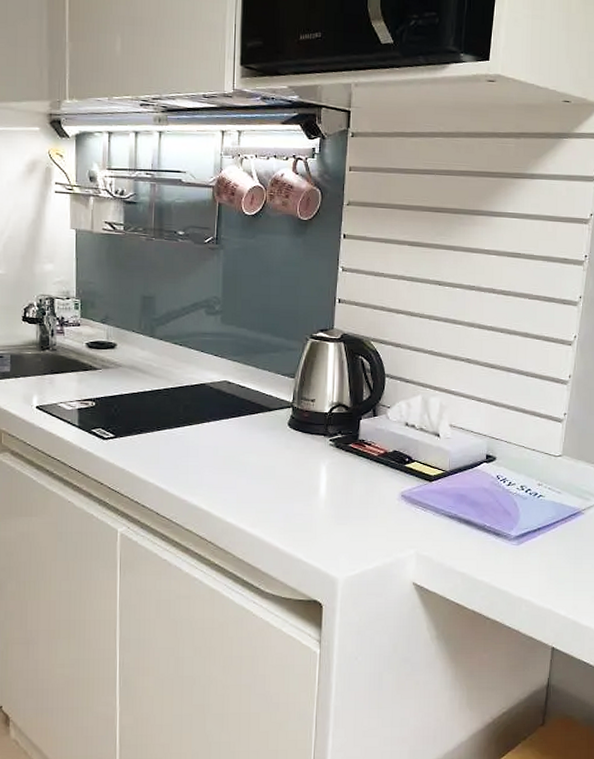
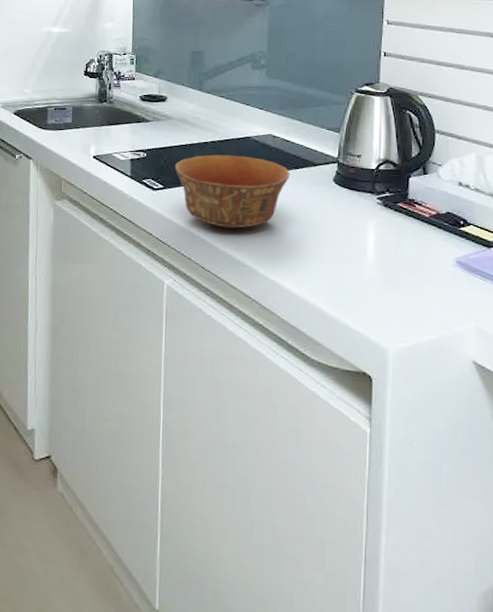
bowl: none [126,402,246,474] -> present [174,154,290,229]

